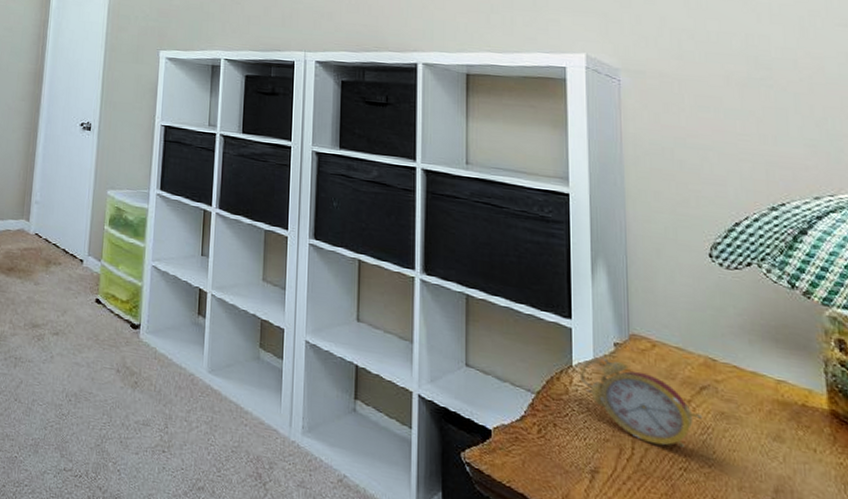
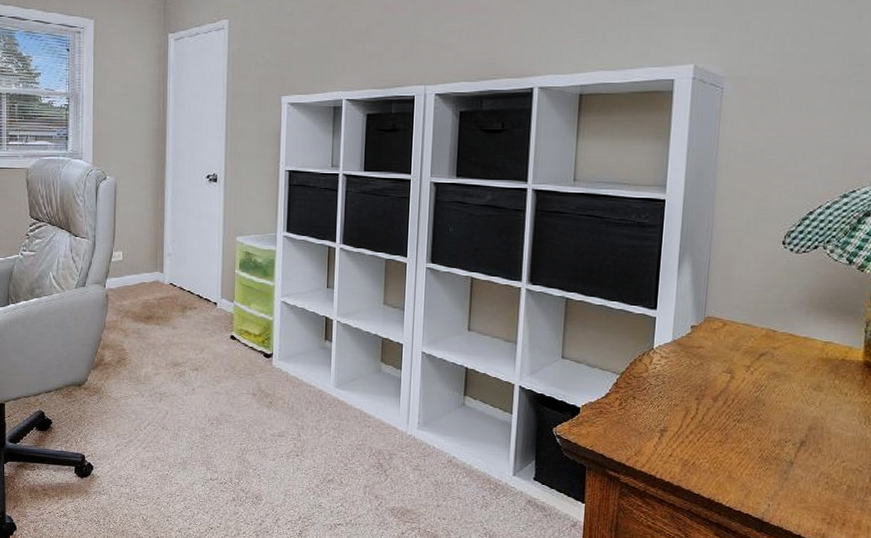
alarm clock: present [581,358,703,448] -> none [660,340,759,404]

